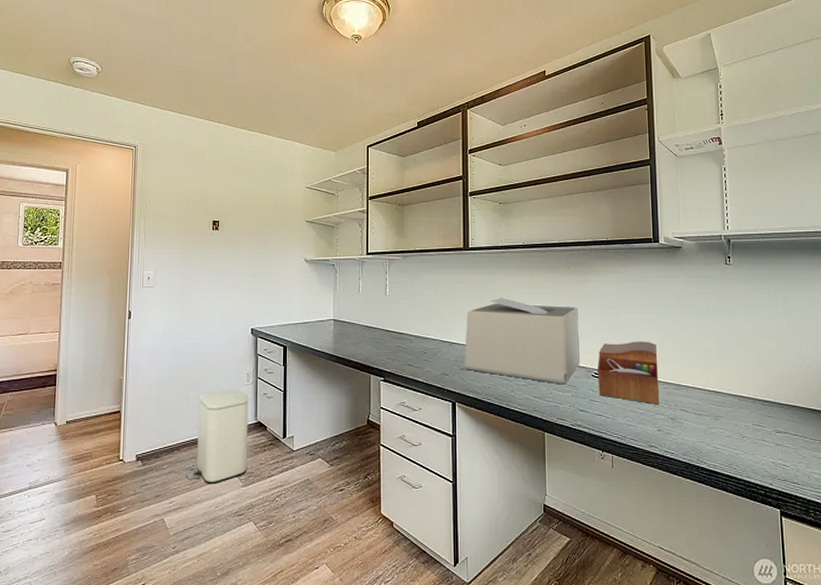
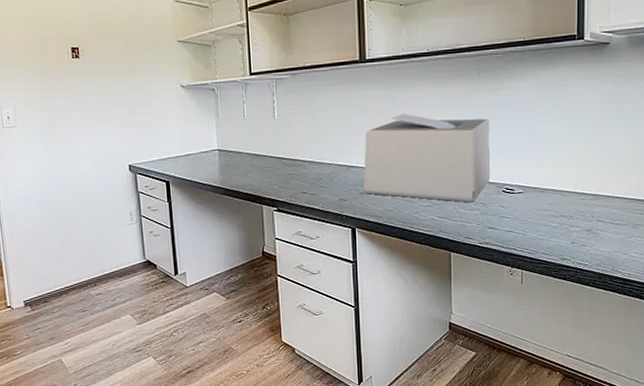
pedal bin: present [185,389,249,485] -> none [77,229,141,325]
sewing box: present [597,341,660,405] -> none [508,151,576,217]

